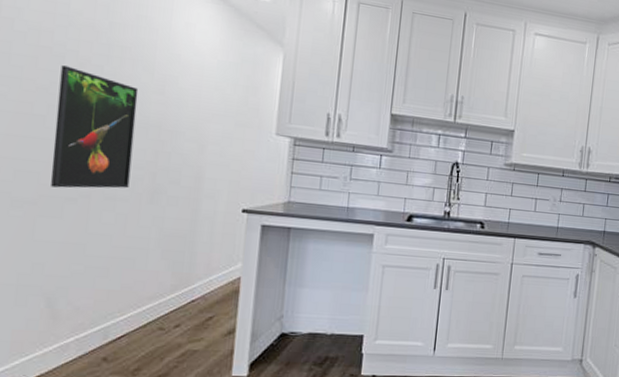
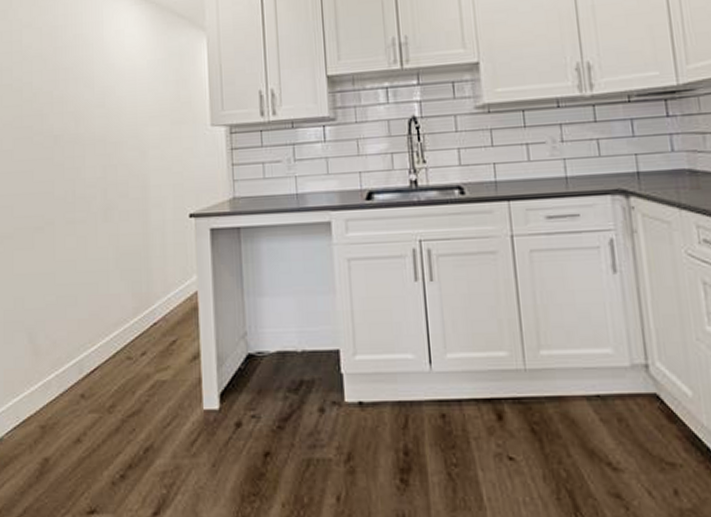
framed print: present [51,65,139,189] -> none [20,98,85,219]

